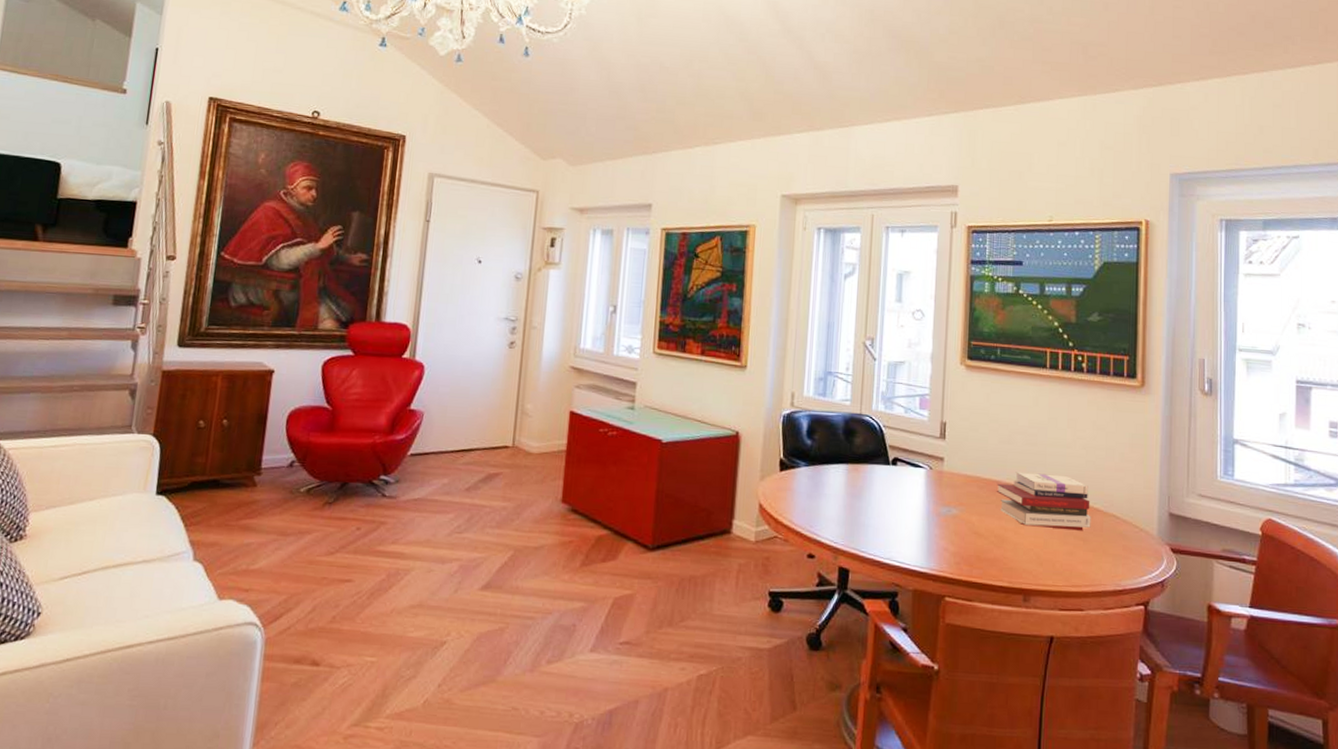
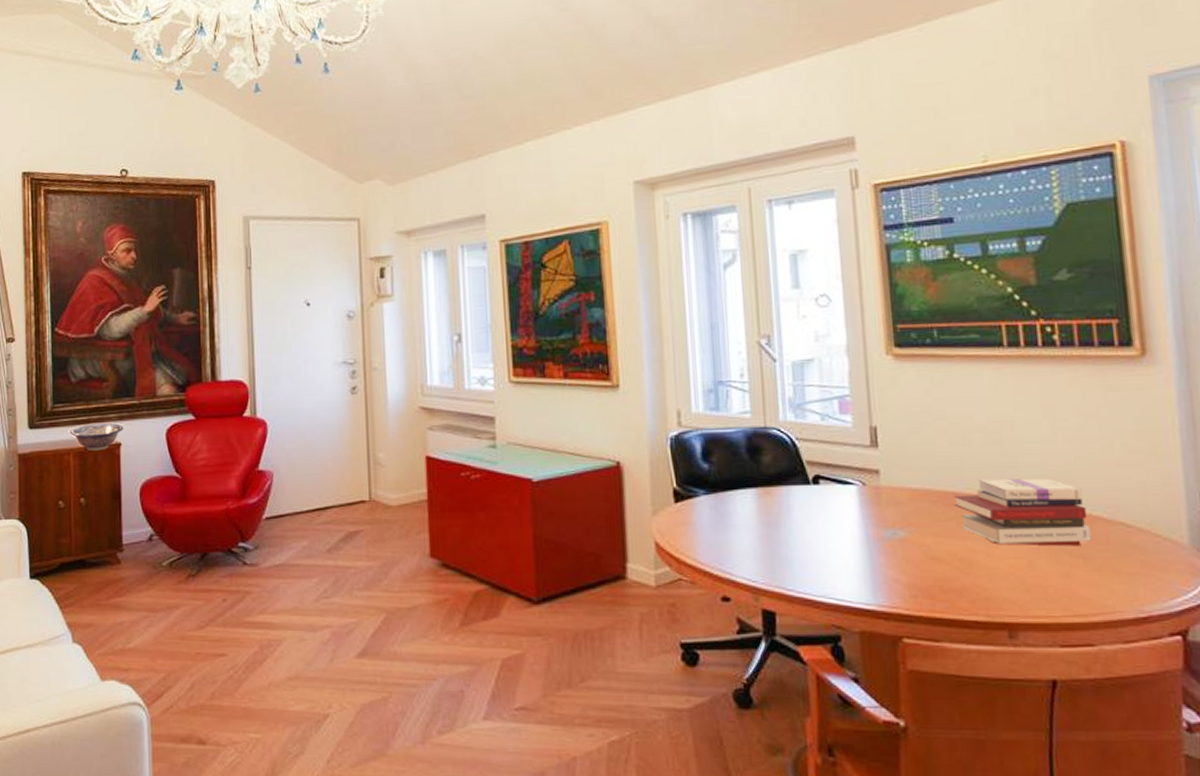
decorative bowl: none [221,348,279,376] -> present [70,423,123,452]

